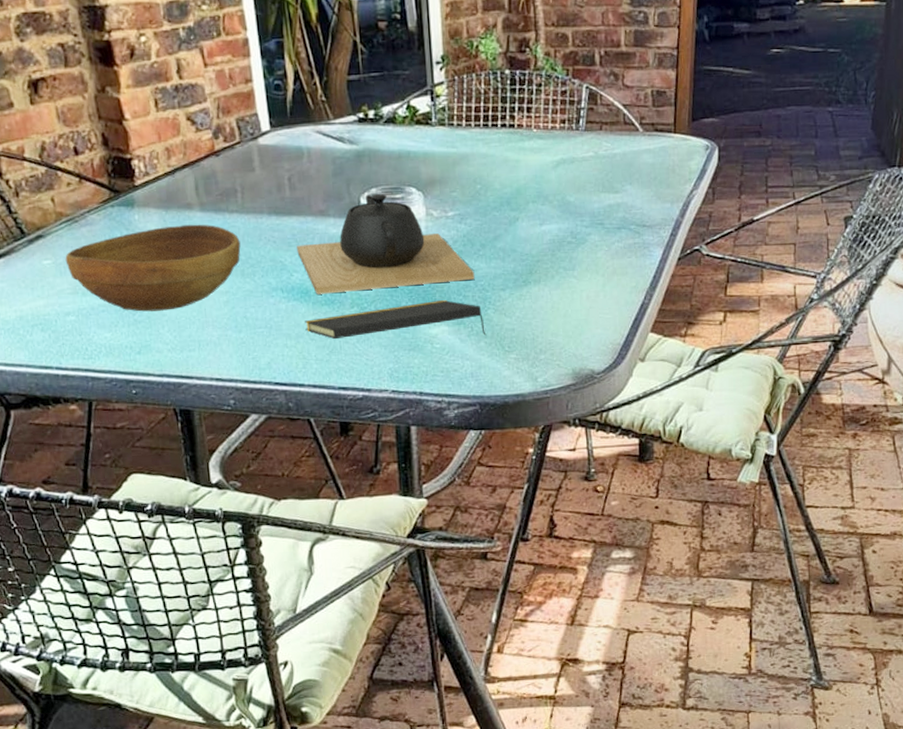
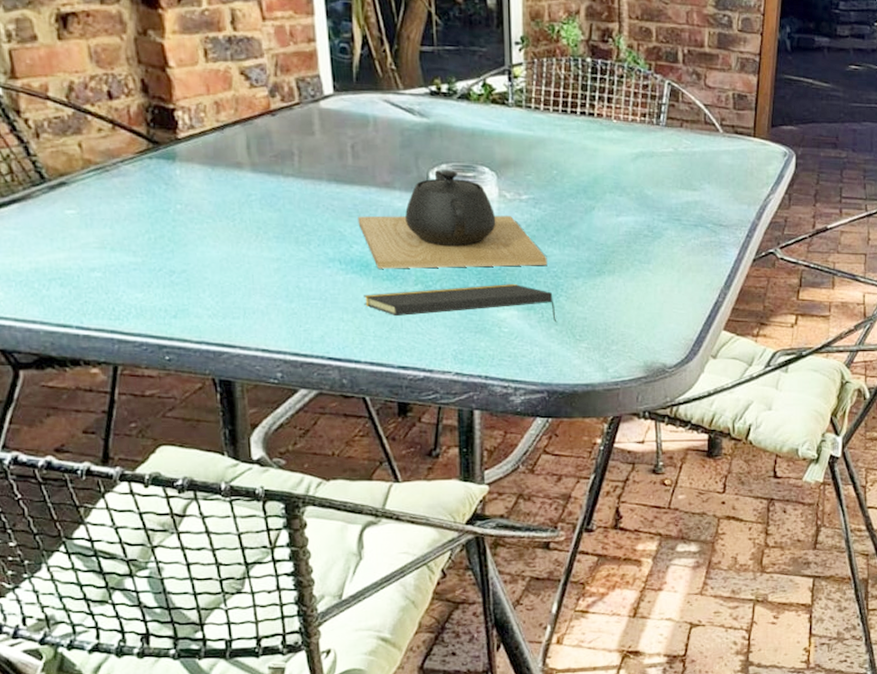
bowl: present [65,224,241,312] -> none [92,184,296,274]

